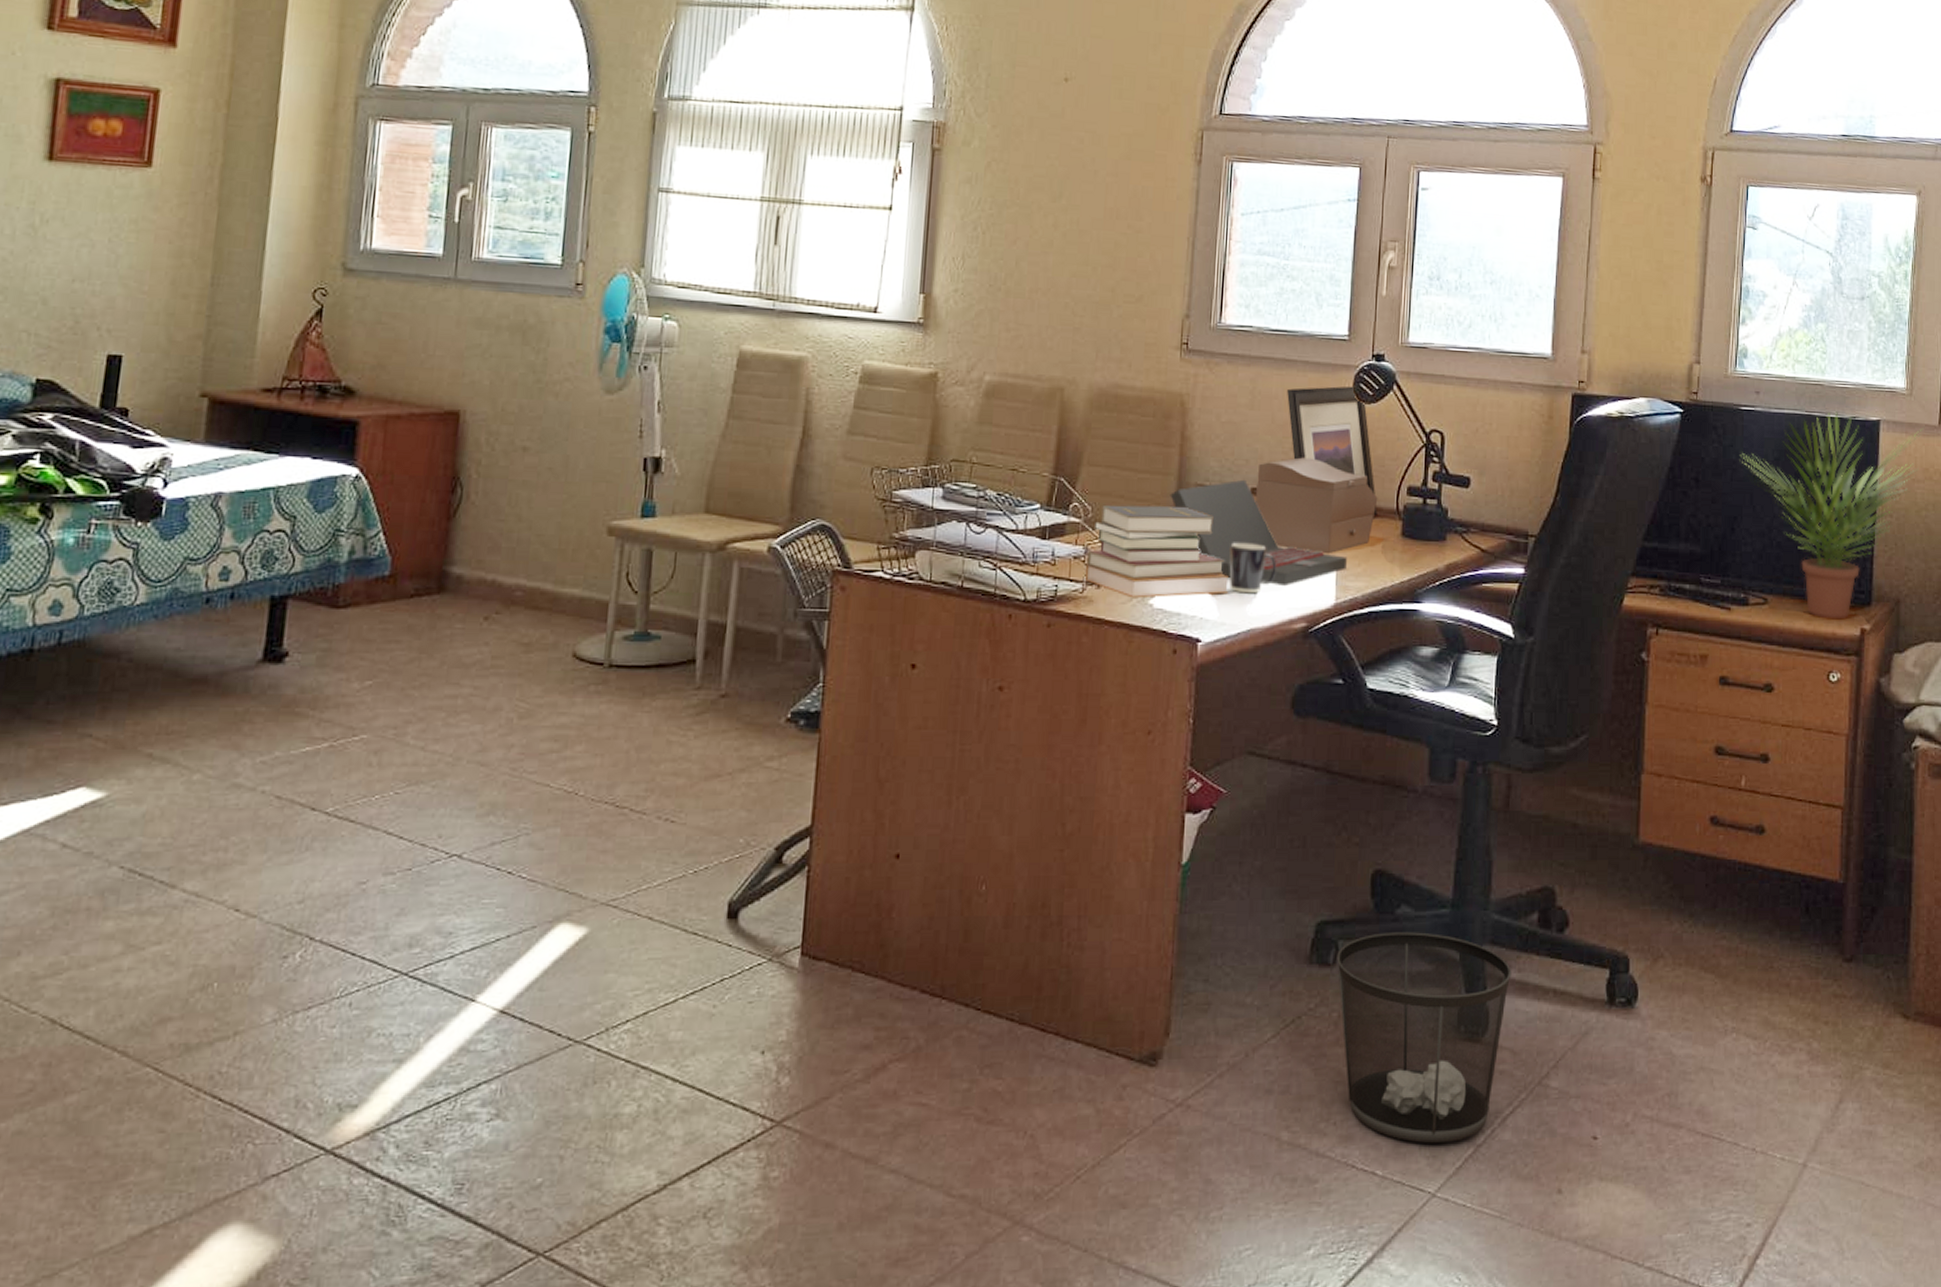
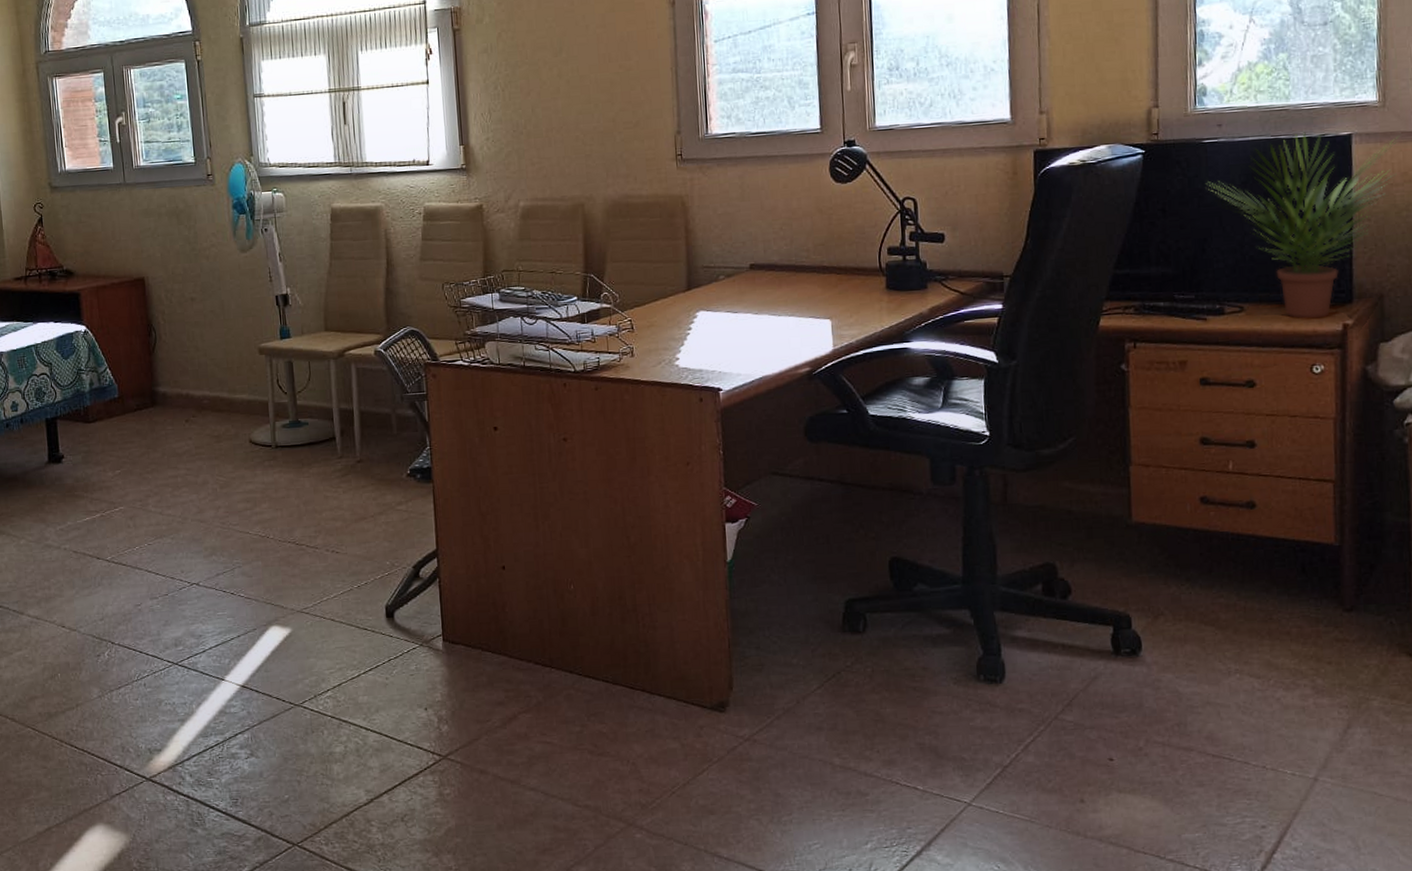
books: present [1084,505,1230,599] -> none [619,285,740,362]
laptop: present [1170,479,1347,587] -> none [682,258,840,341]
mug: present [1229,542,1277,594] -> none [737,308,779,349]
sewing box: present [1256,457,1378,555] -> none [753,234,862,311]
picture frame: present [1287,386,1378,517] -> none [772,170,863,276]
waste bin: present [1337,932,1512,1144] -> none [865,604,1022,766]

